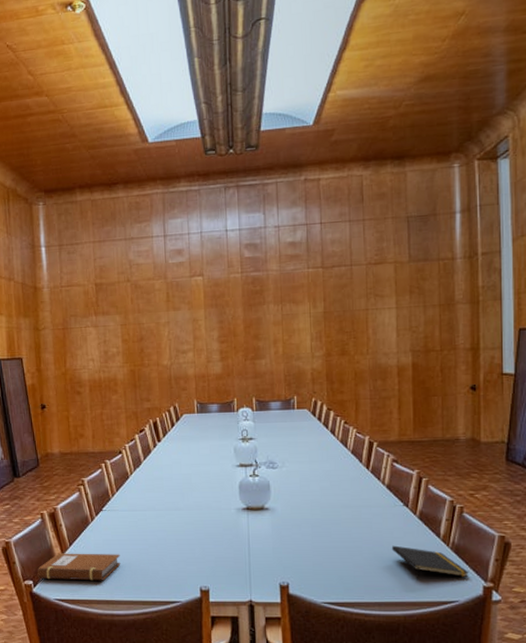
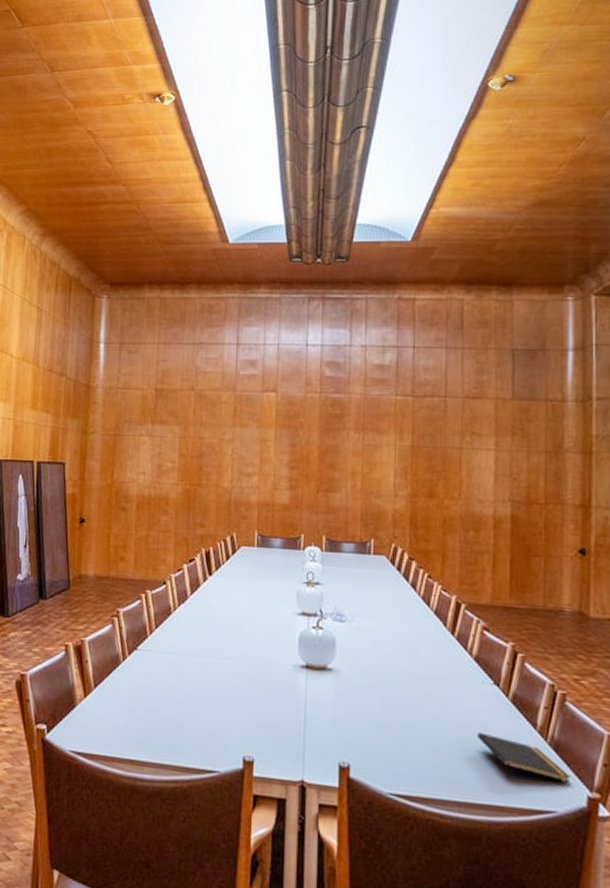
notebook: present [37,553,121,581] -> none [52,695,152,735]

